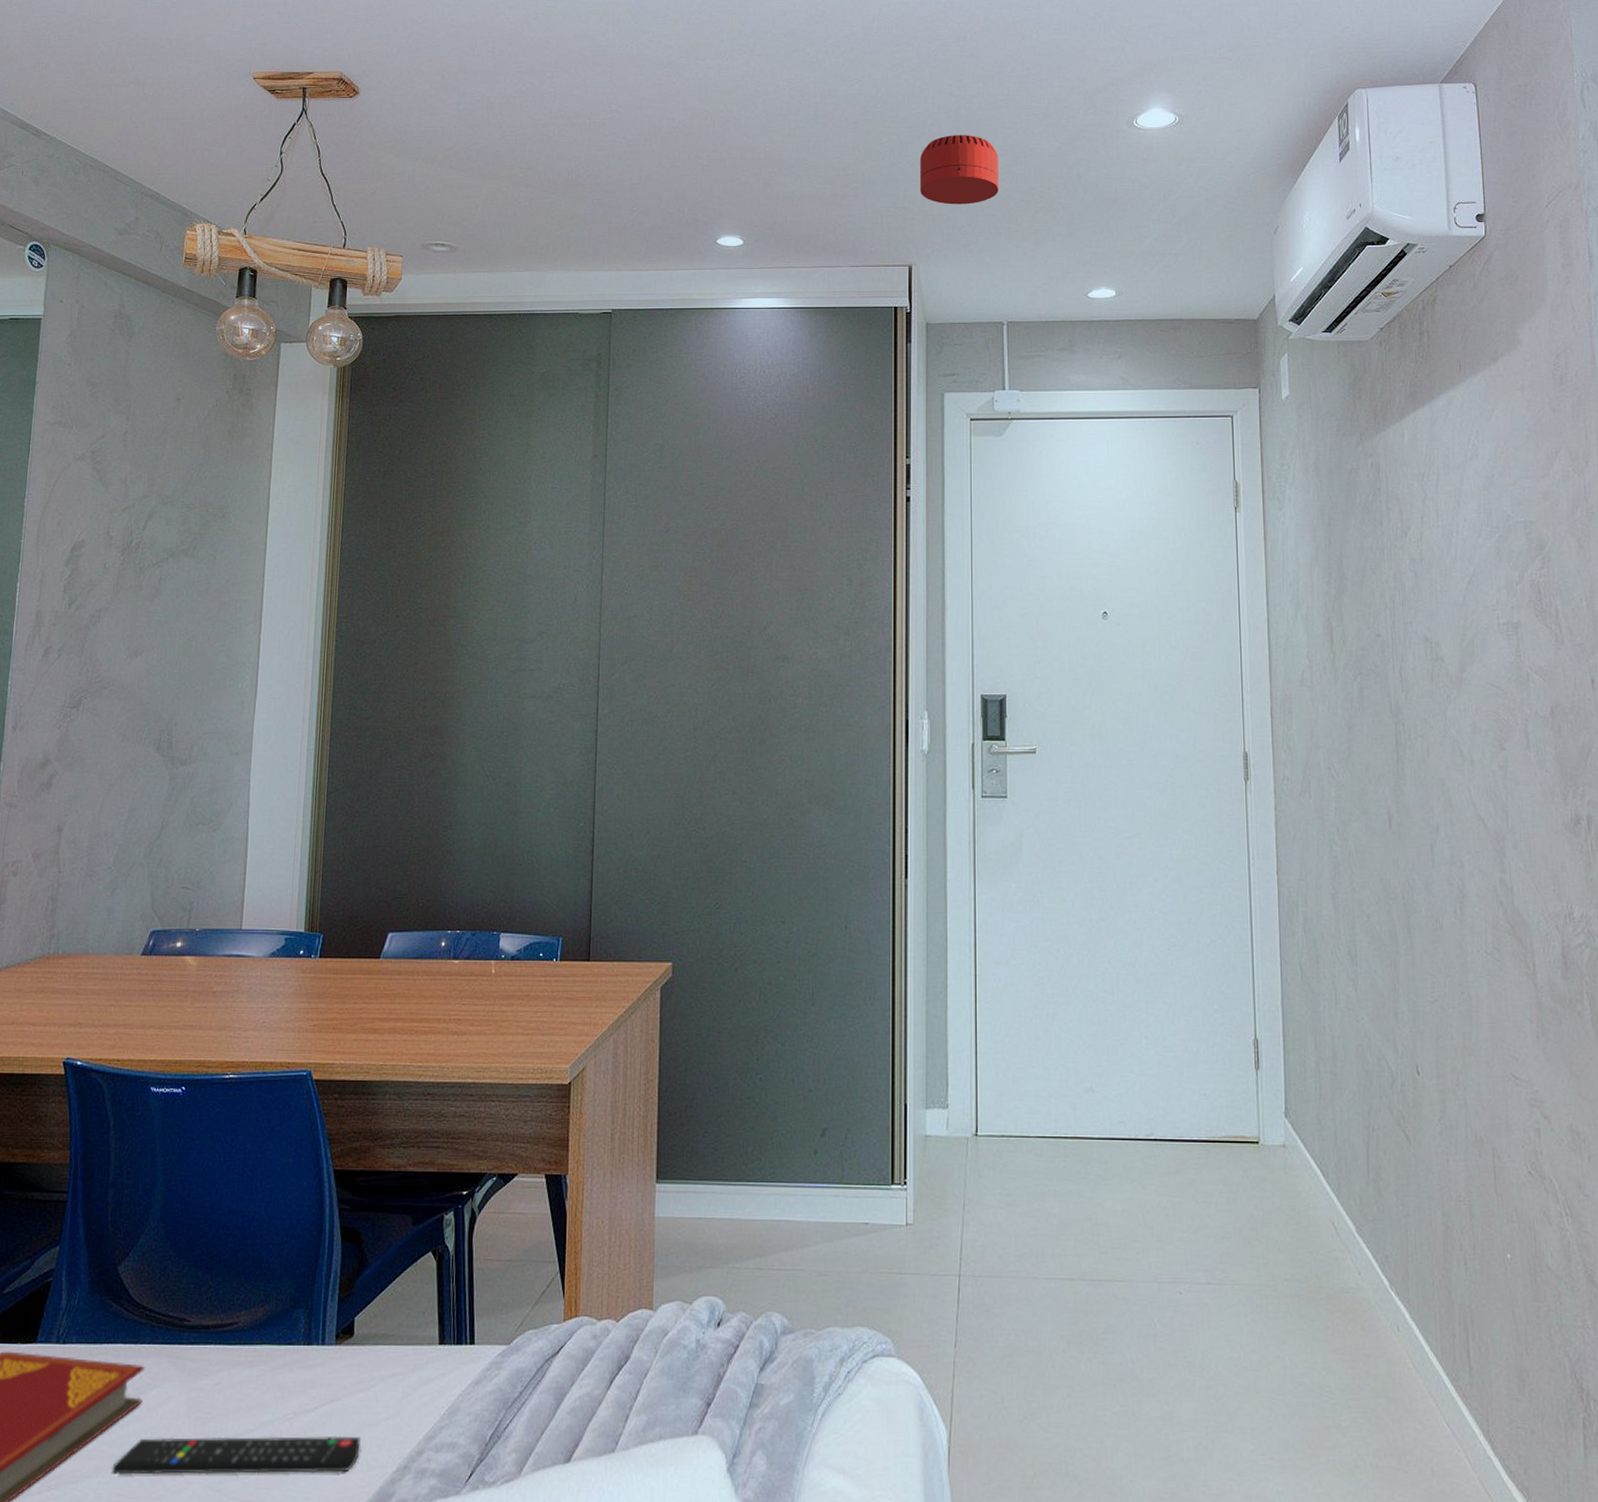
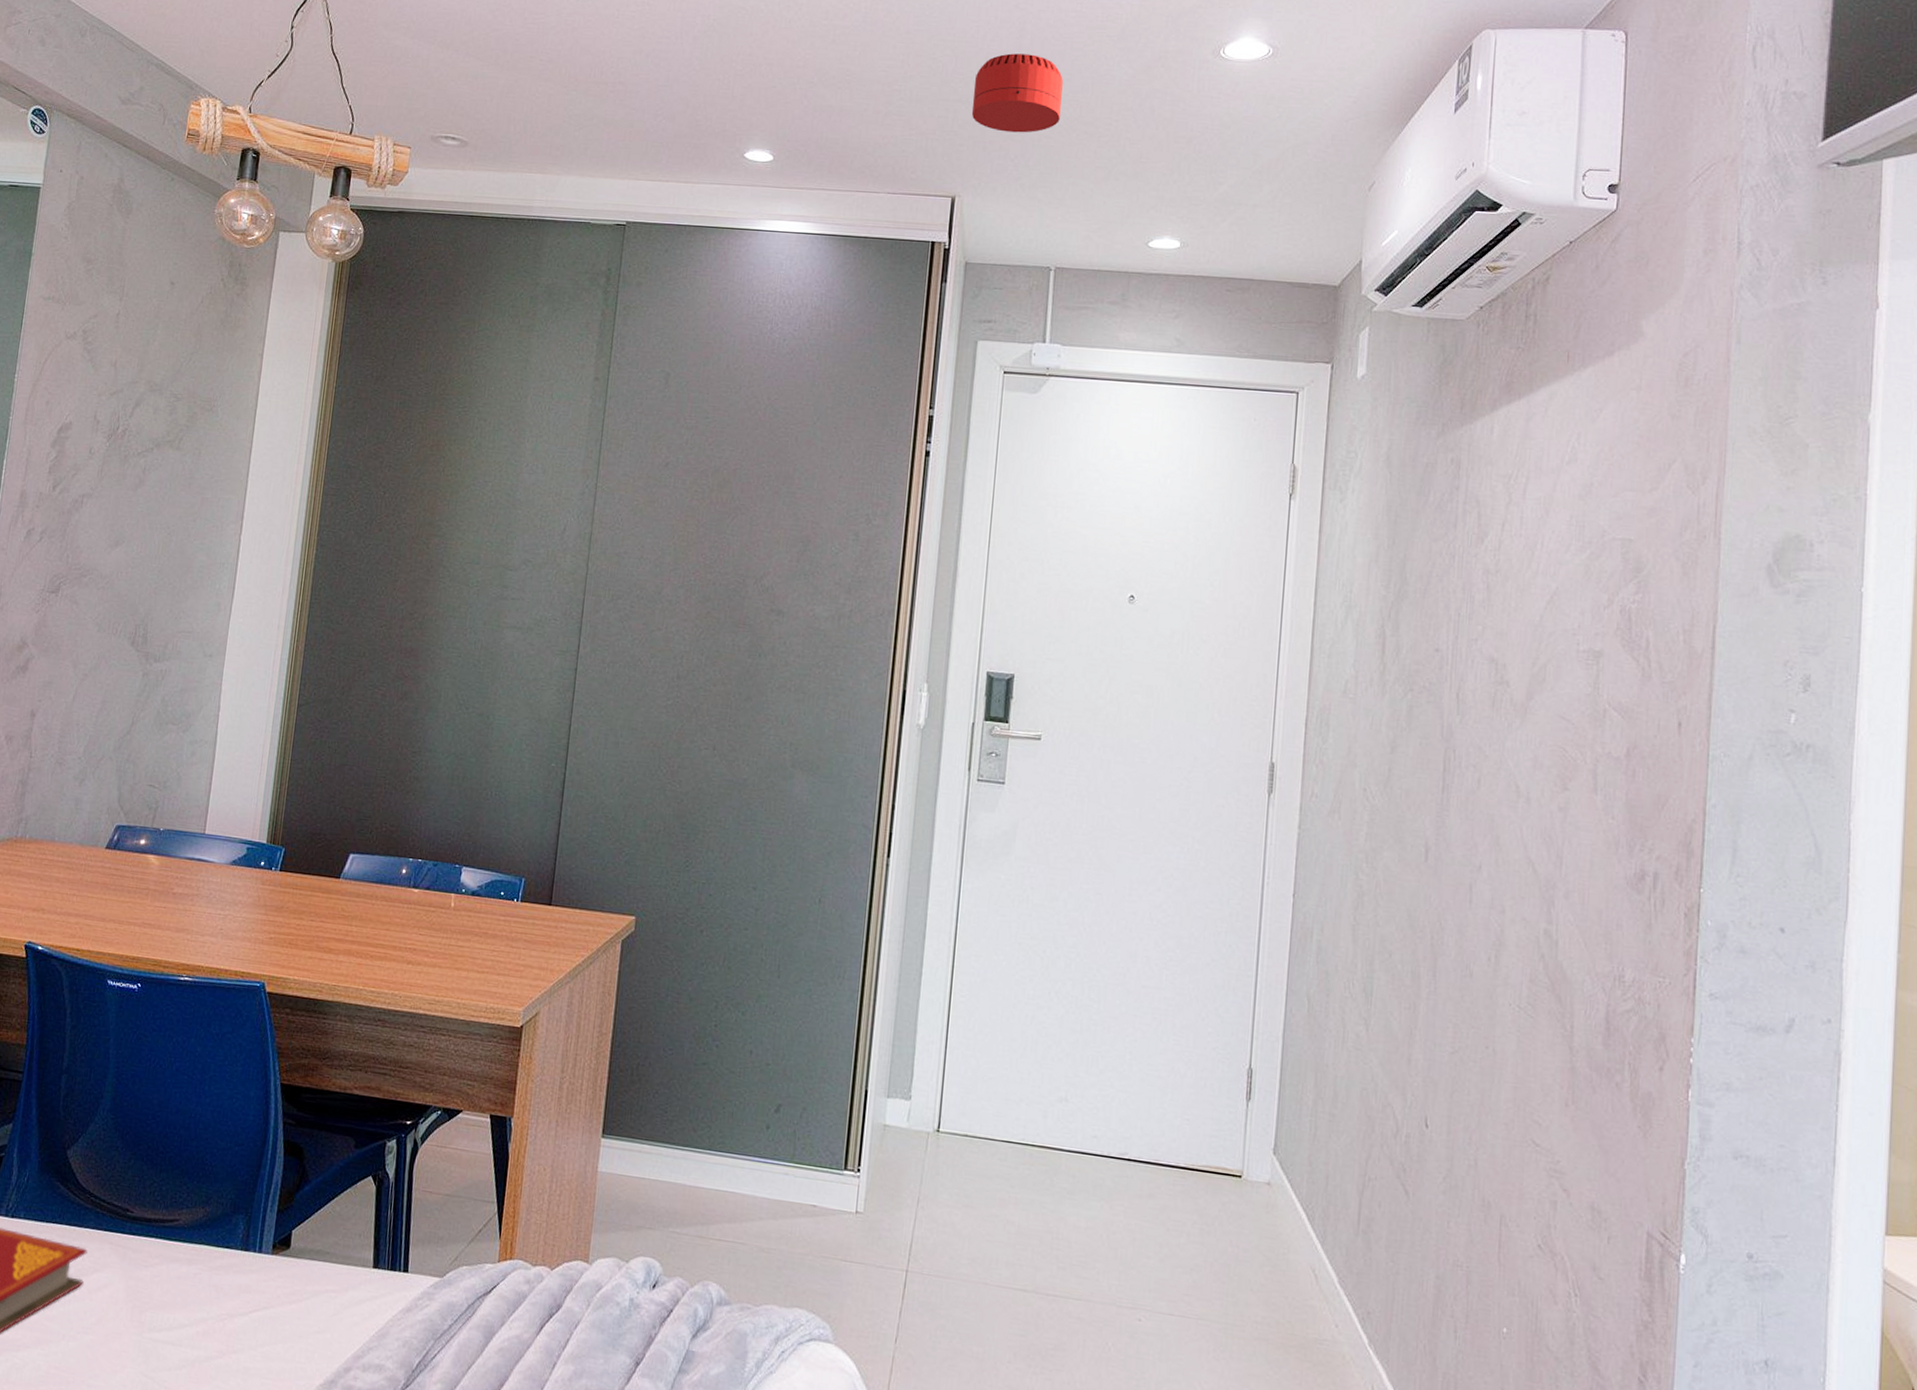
remote control: present [111,1435,361,1475] -> none [51,1318,291,1378]

